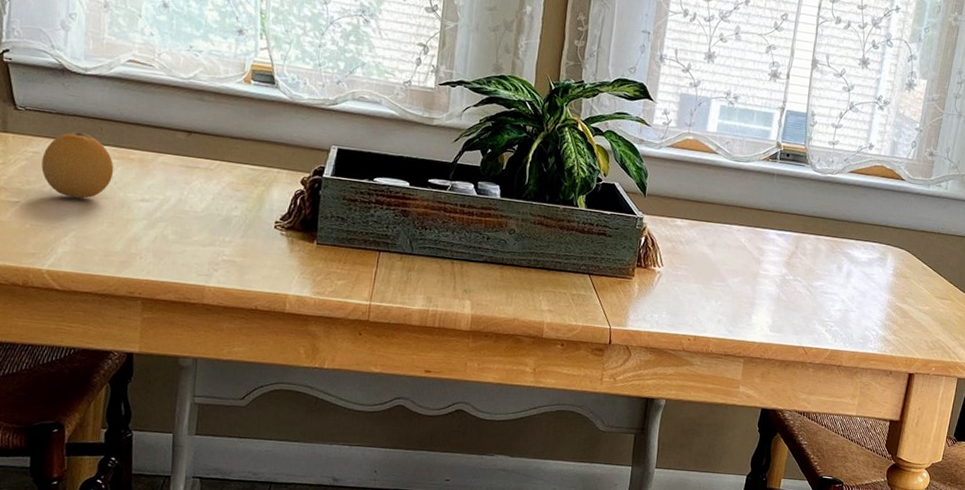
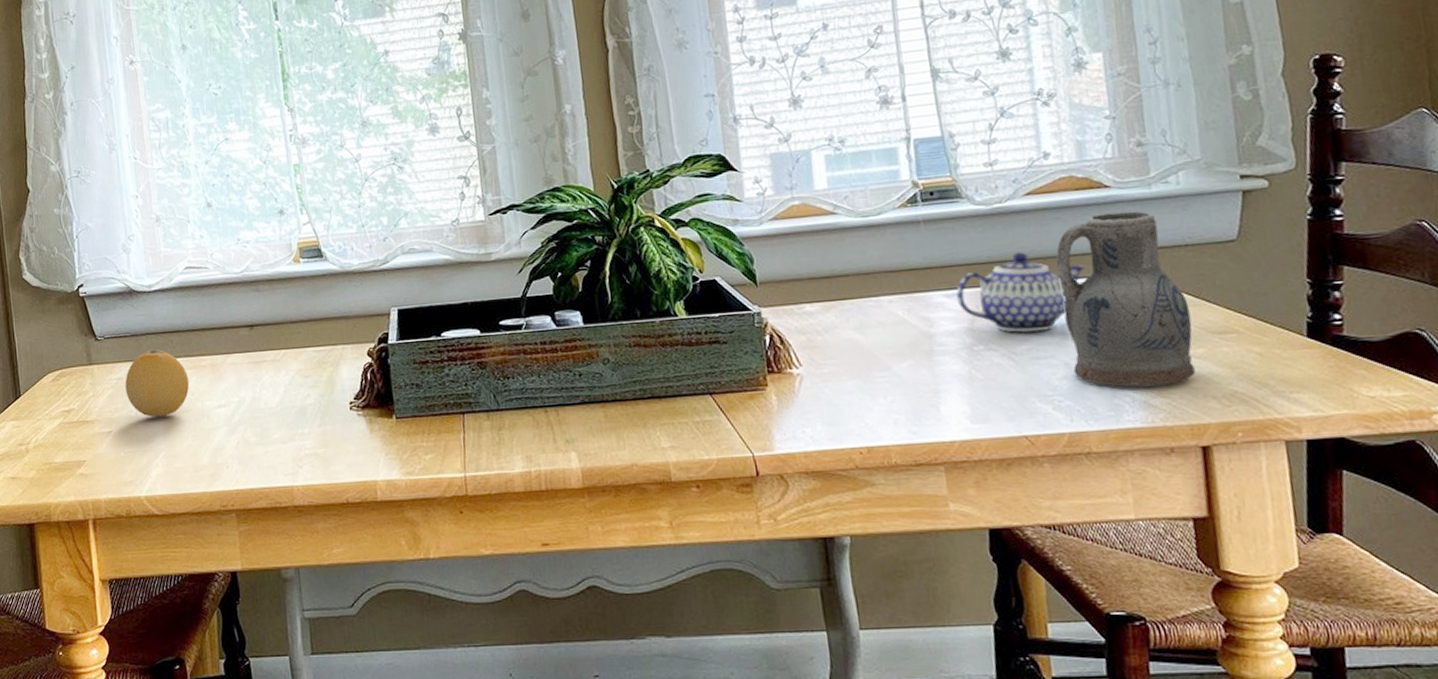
teapot: none [784,213,874,274] -> present [956,252,1086,333]
pitcher: none [846,198,929,328] -> present [1055,211,1196,387]

